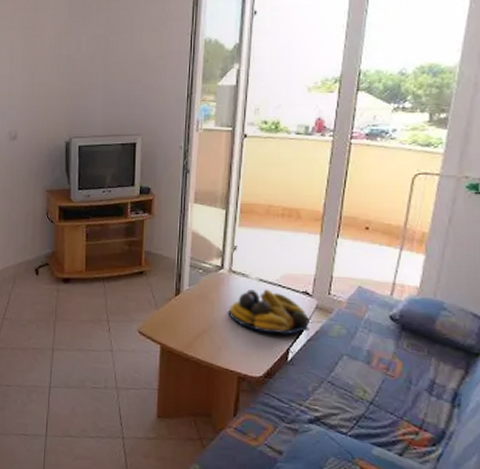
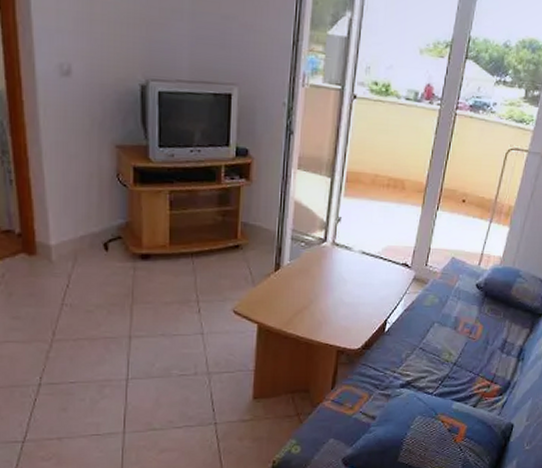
fruit bowl: present [228,289,309,335] -> none [330,262,407,307]

